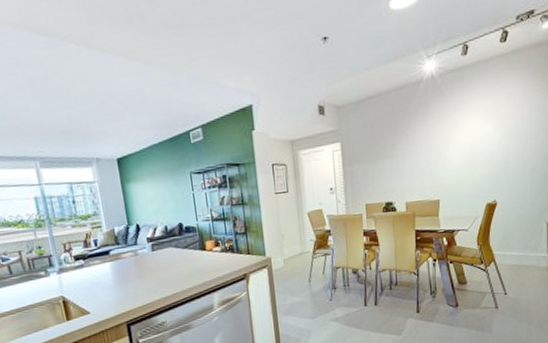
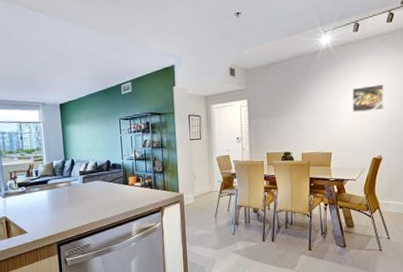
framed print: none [462,116,499,151] -> present [352,83,384,112]

